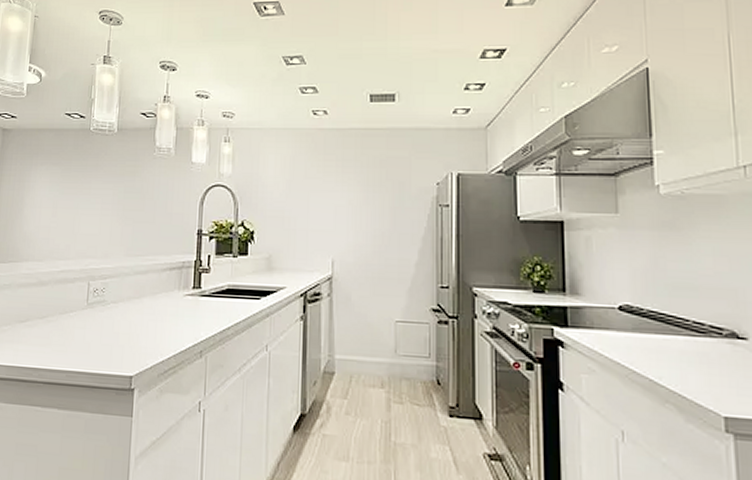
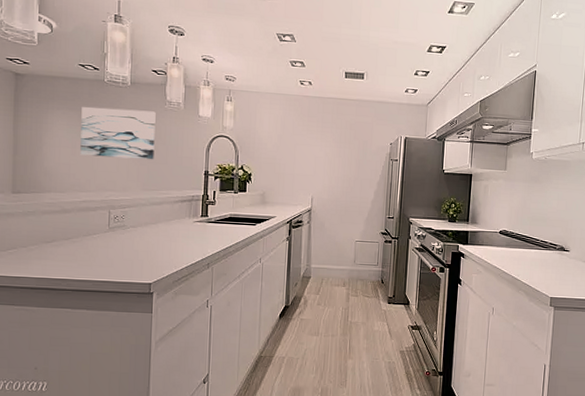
wall art: none [61,159,144,219] -> present [80,106,156,160]

